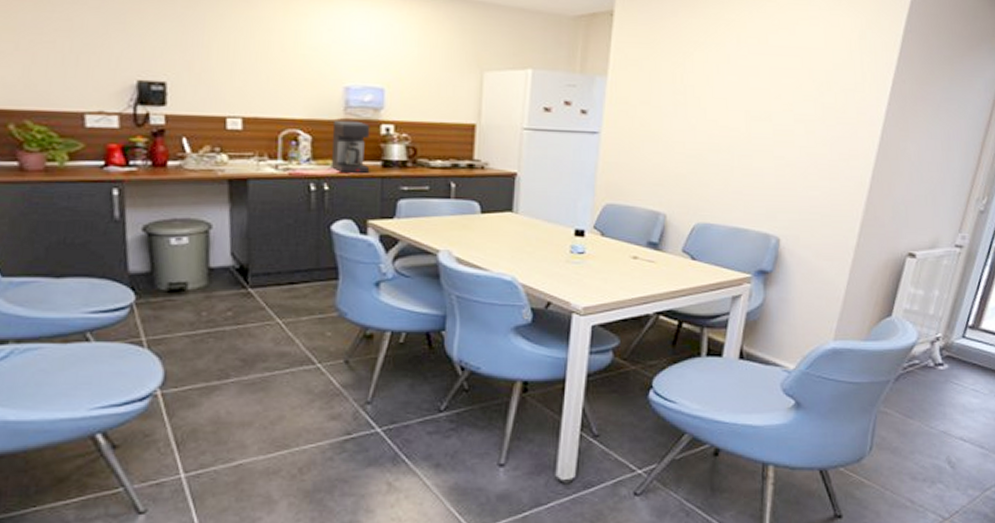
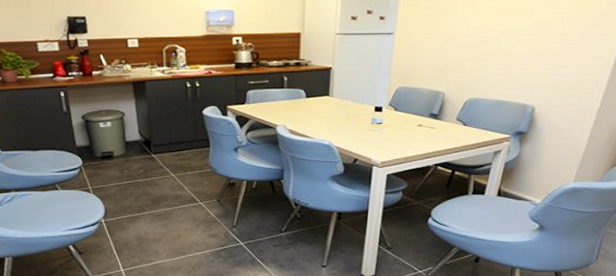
coffee maker: present [330,120,370,174] -> none [199,35,227,74]

